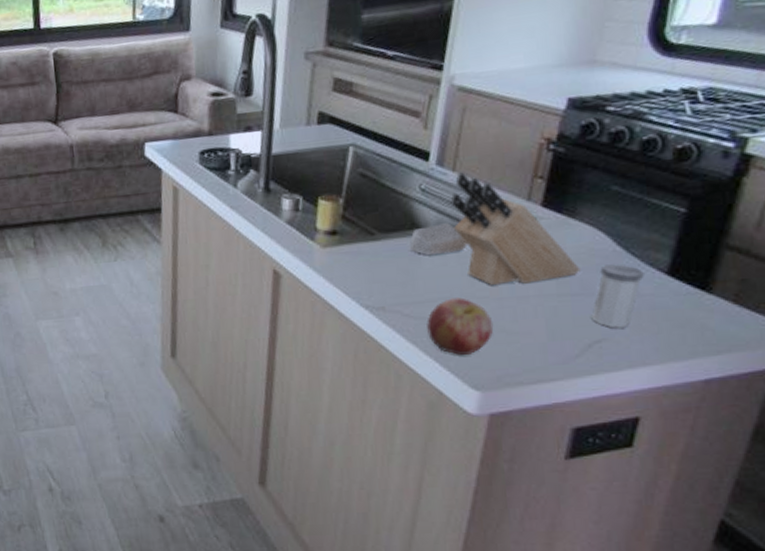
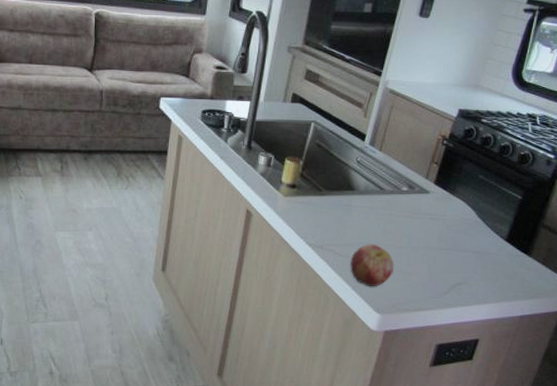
soap bar: present [410,223,467,255] -> none [345,188,383,211]
knife block: present [450,172,581,285] -> none [376,152,454,238]
salt shaker: present [591,264,644,328] -> none [457,230,492,276]

